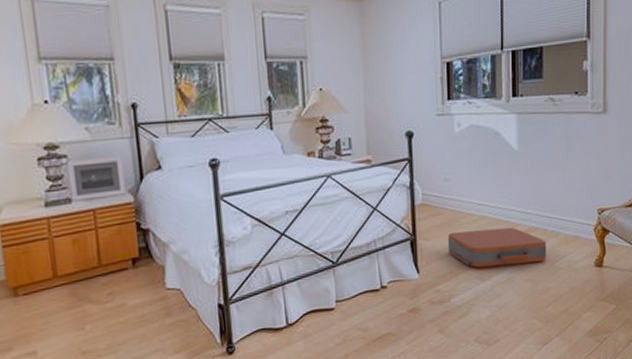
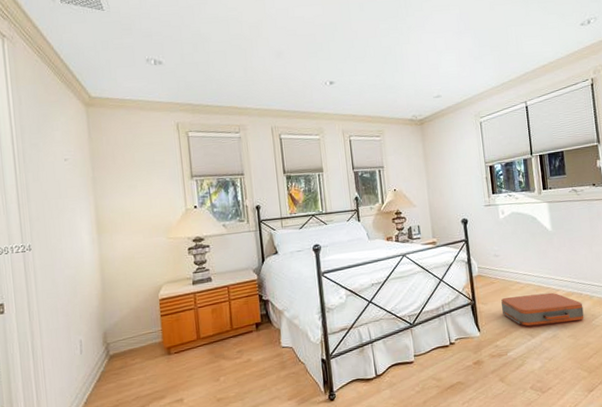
picture frame: present [66,155,126,201] -> none [209,244,252,280]

